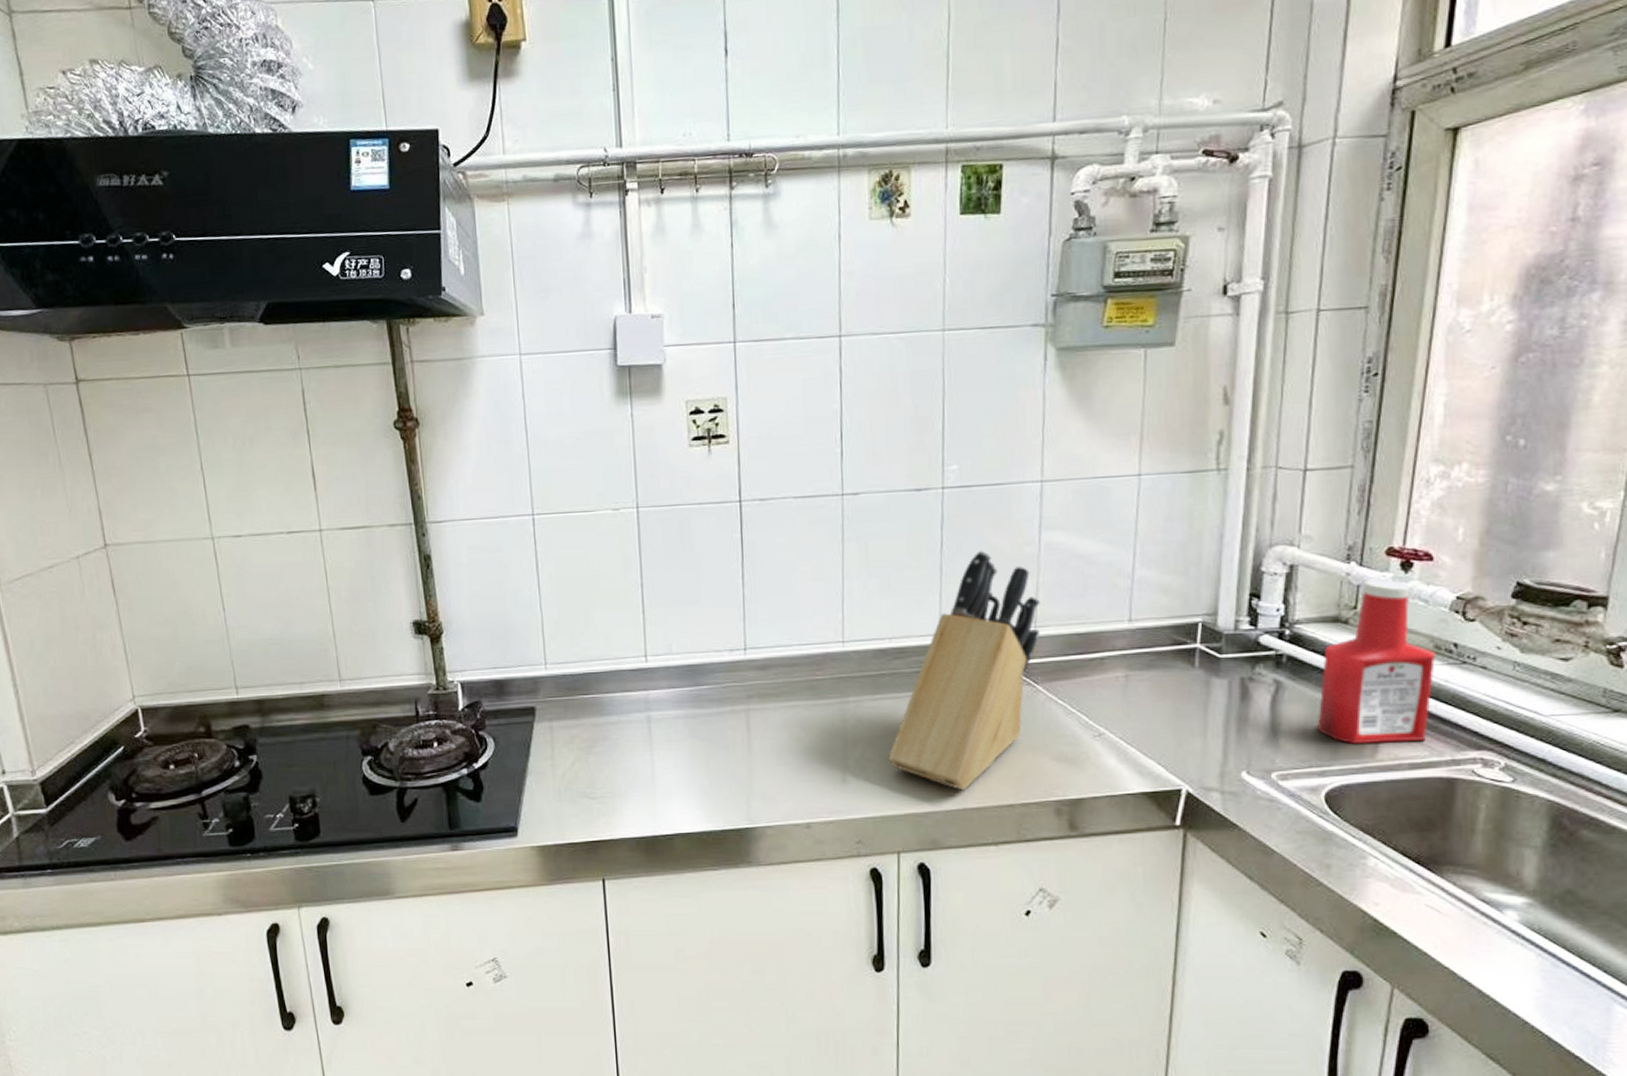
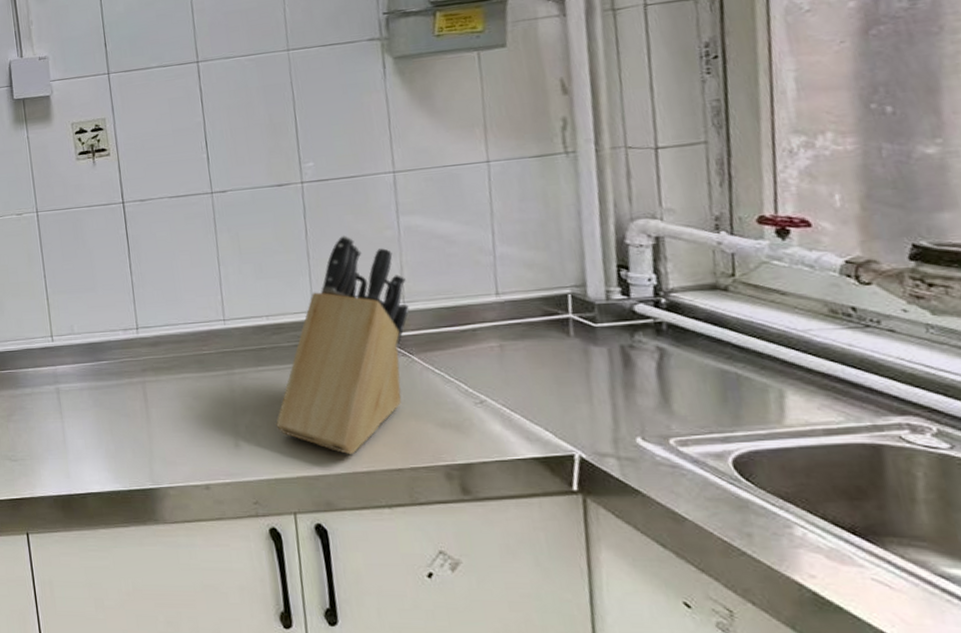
ketchup bottle: present [1317,579,1435,744] -> none [707,246,838,409]

